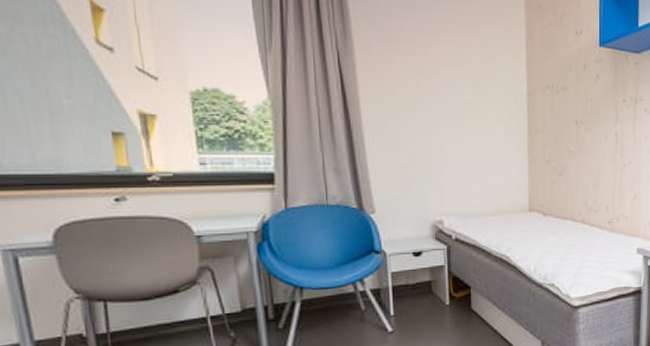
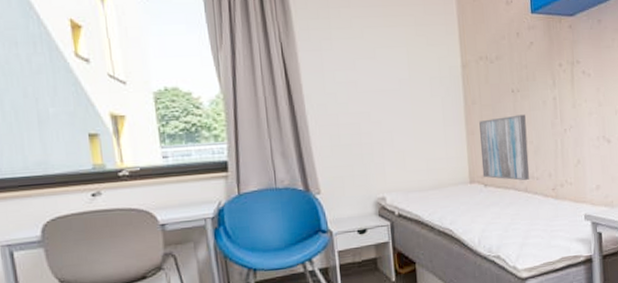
wall art: none [541,147,588,213] -> present [479,114,529,181]

